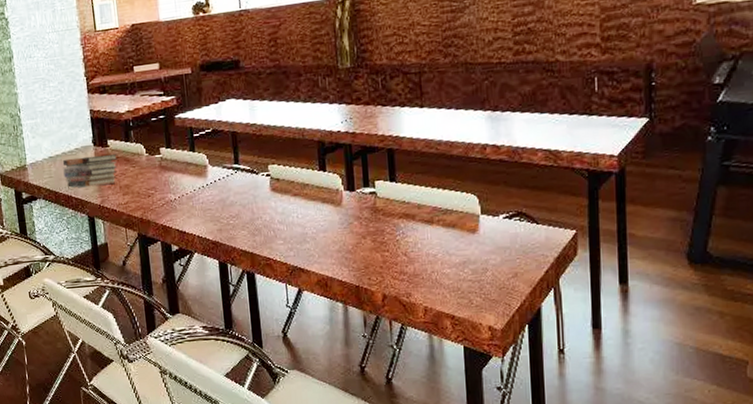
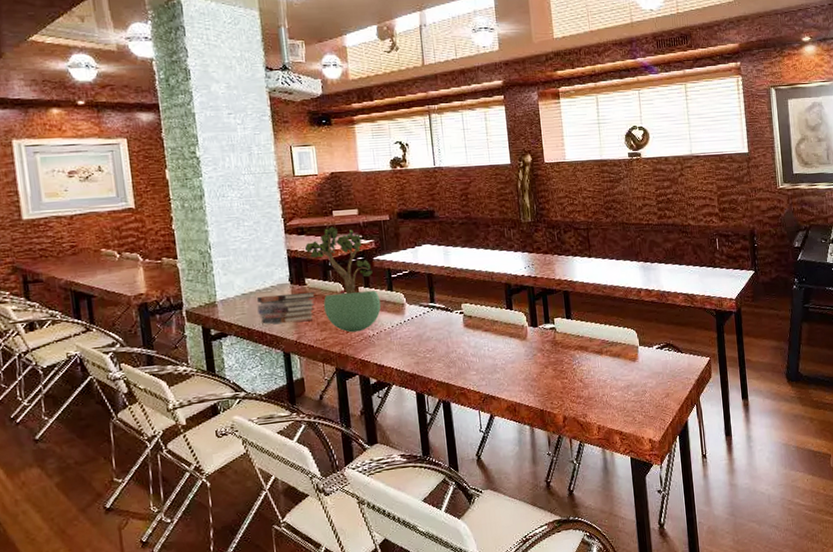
potted plant: none [106,83,183,197] -> present [304,226,381,333]

